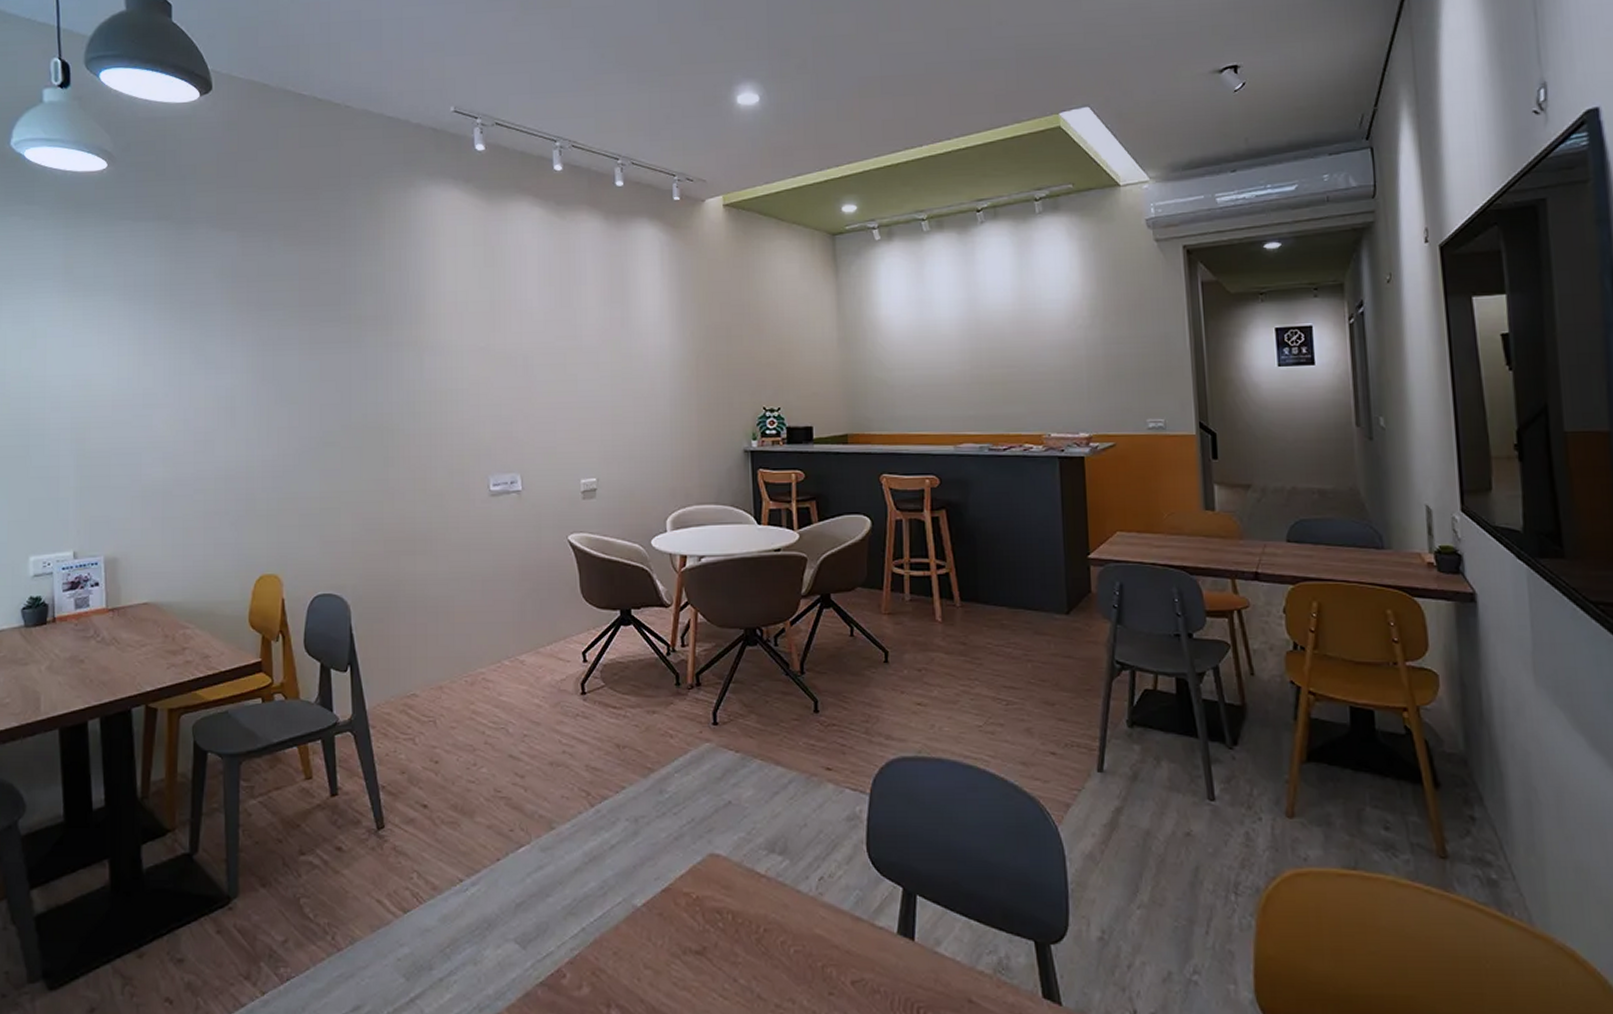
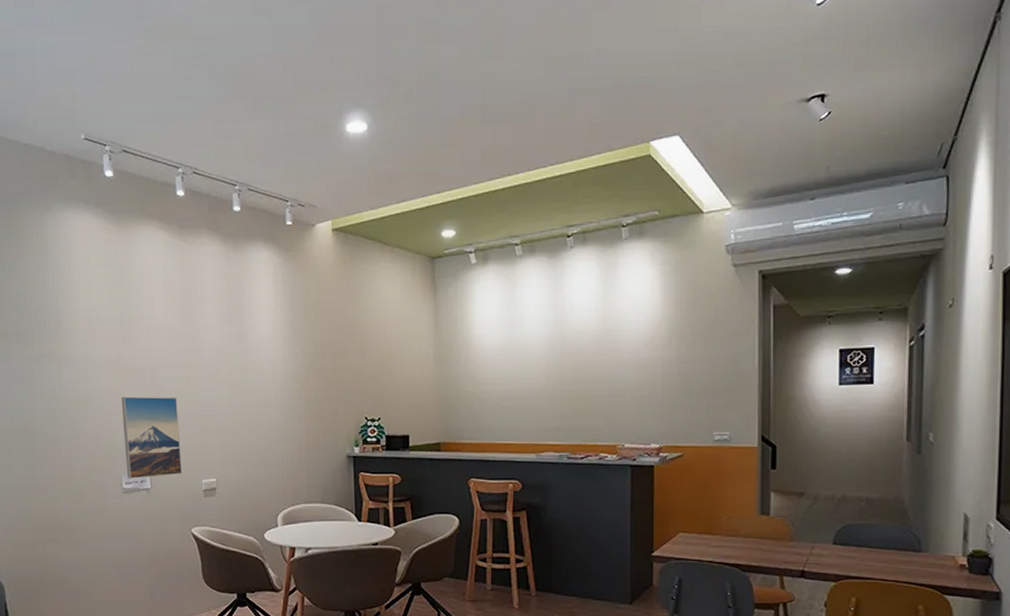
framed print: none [489,387,558,480] -> present [121,396,183,479]

